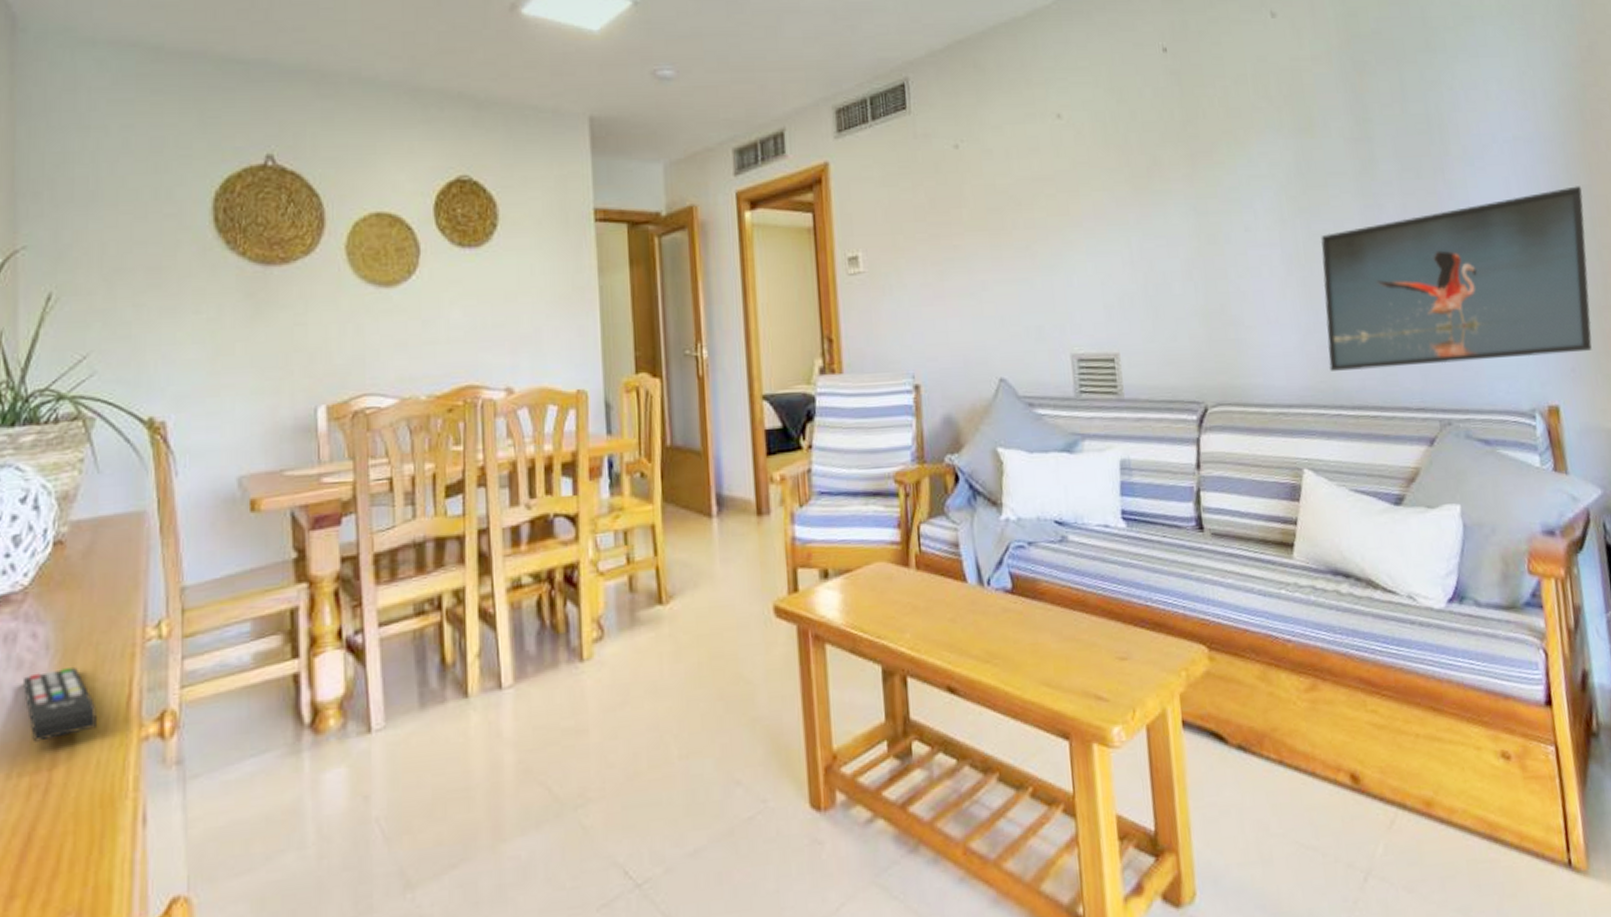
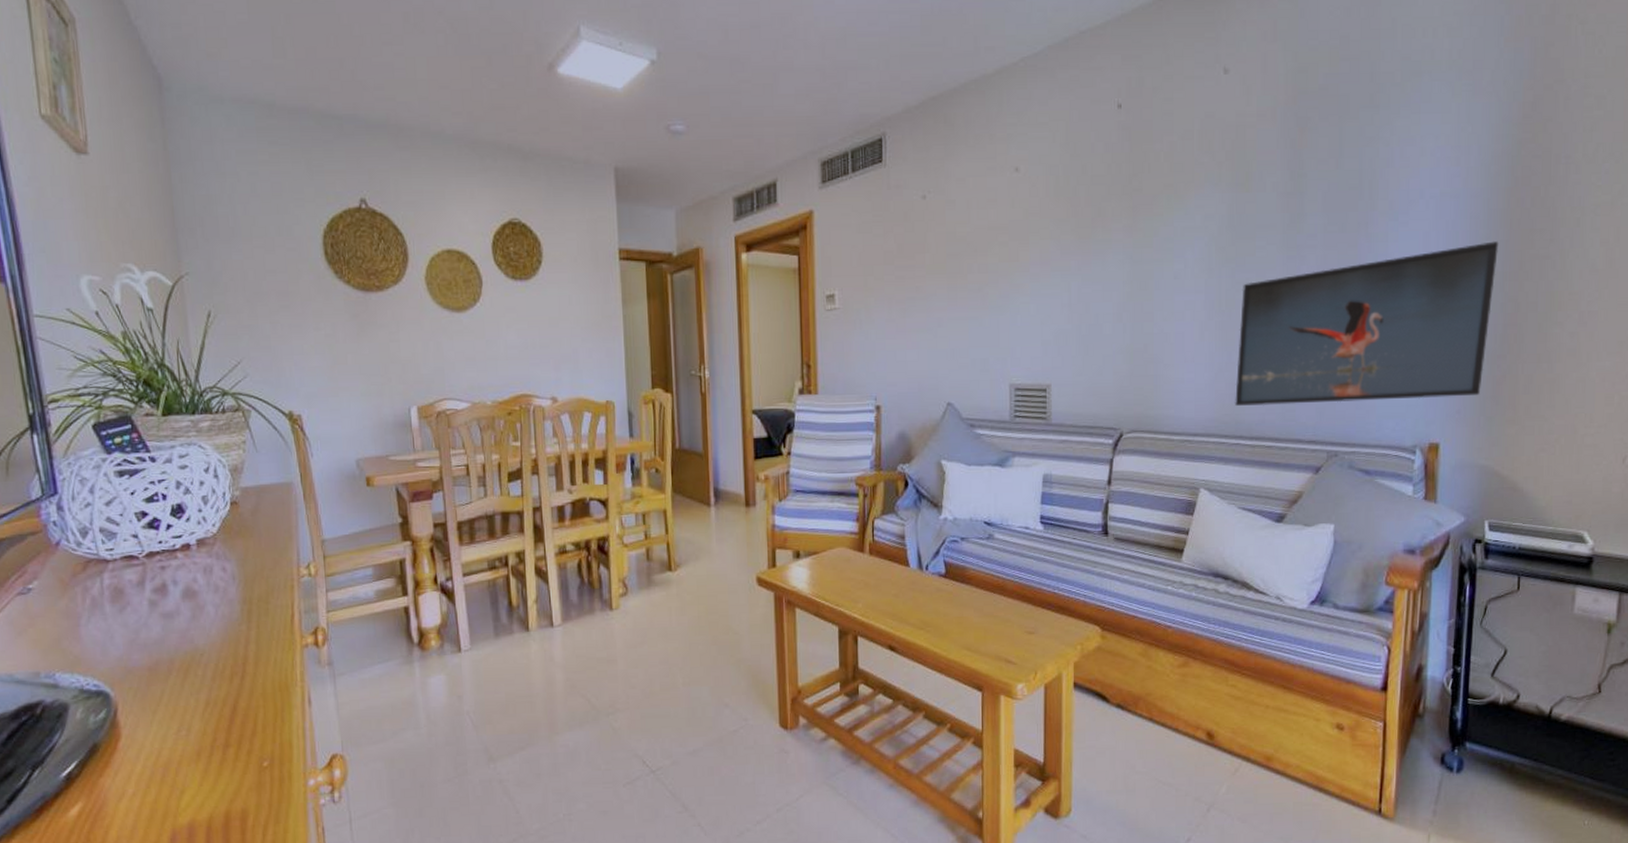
remote control: present [23,666,97,742] -> none [220,592,272,644]

